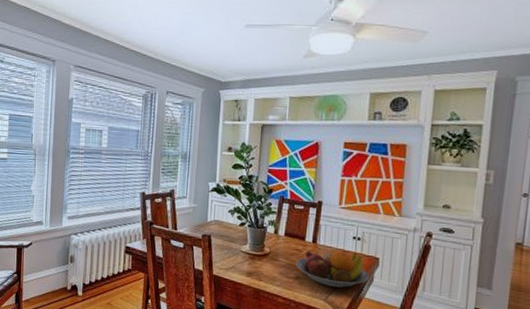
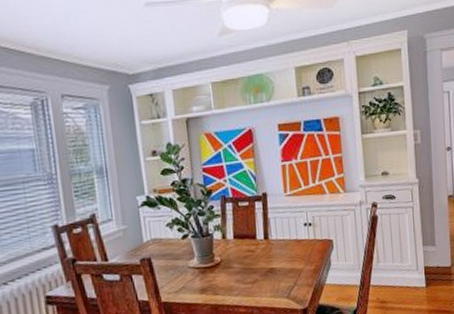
fruit bowl: present [296,250,370,288] -> none [251,240,327,282]

